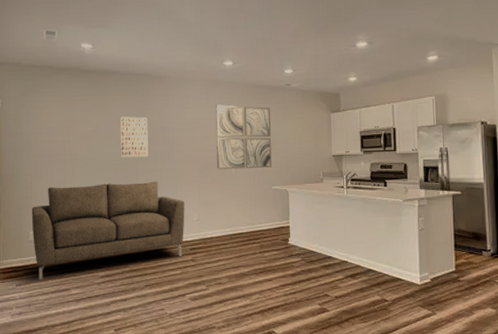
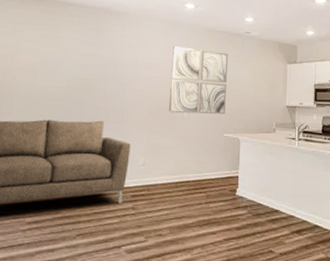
wall art: present [119,116,148,158] -> none [66,50,101,94]

